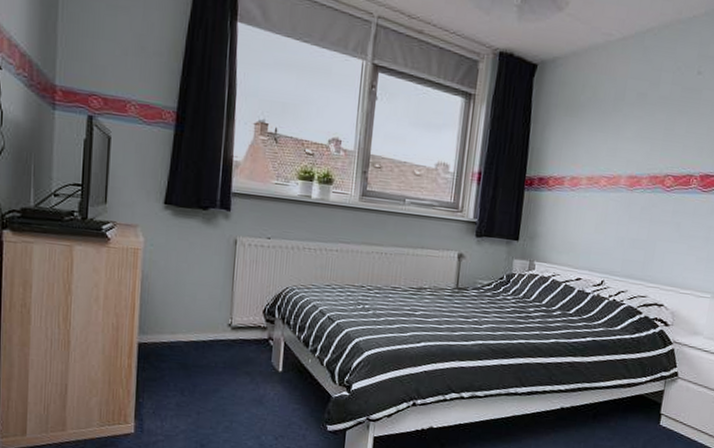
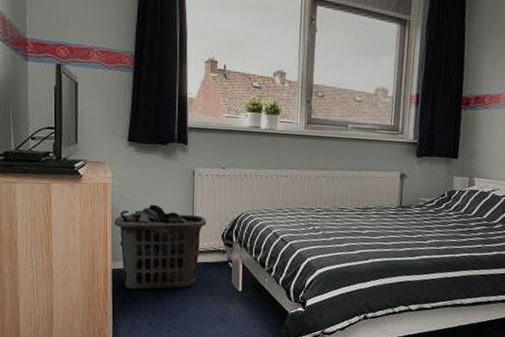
clothes hamper: none [143,273,247,367] -> present [114,204,207,290]

